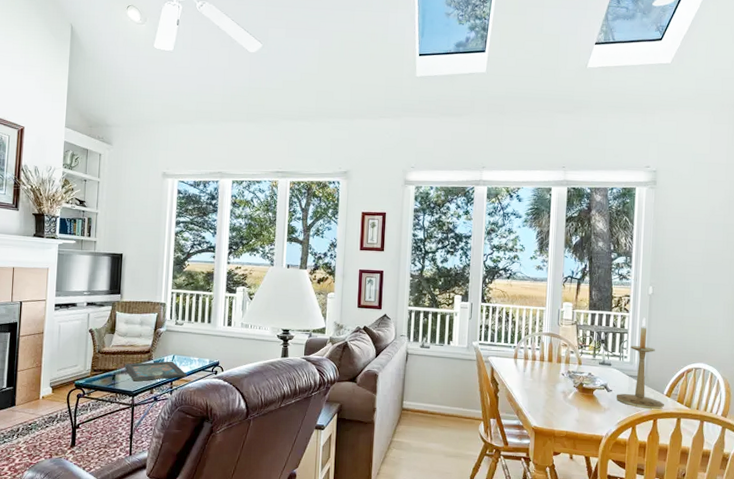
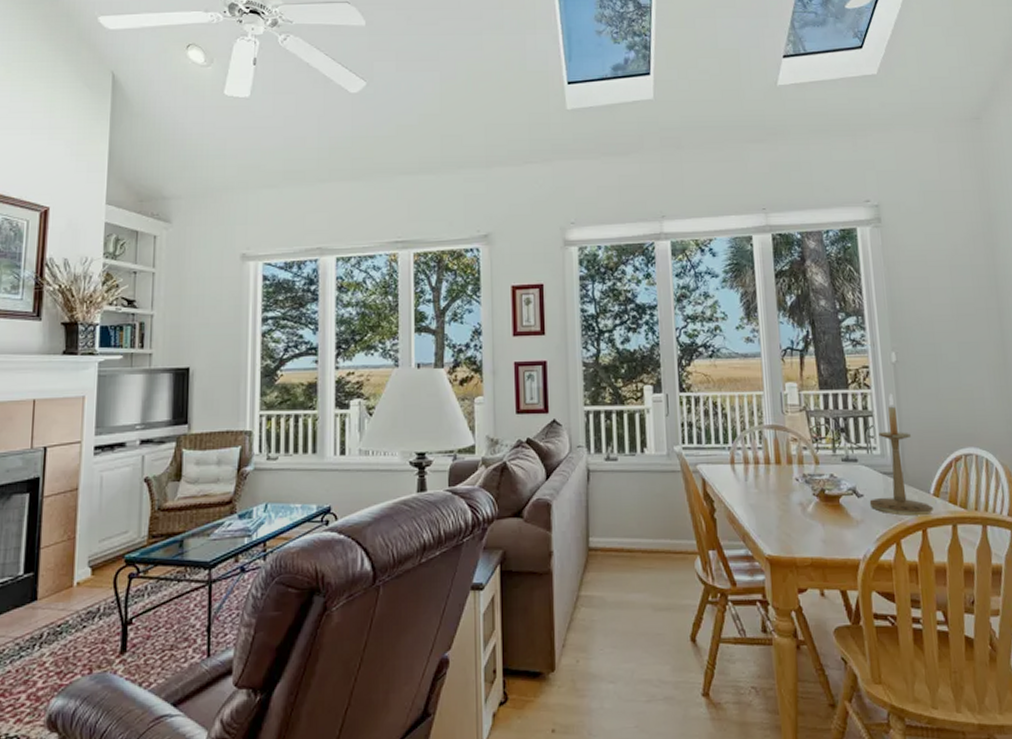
decorative tray: present [124,361,187,382] -> none [196,512,286,547]

